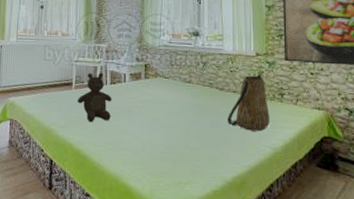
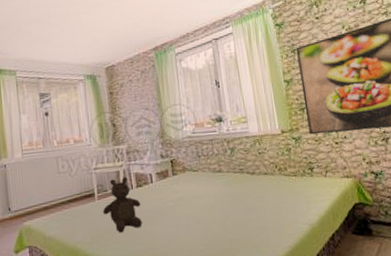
tote bag: present [227,74,270,132] -> none [262,151,304,211]

